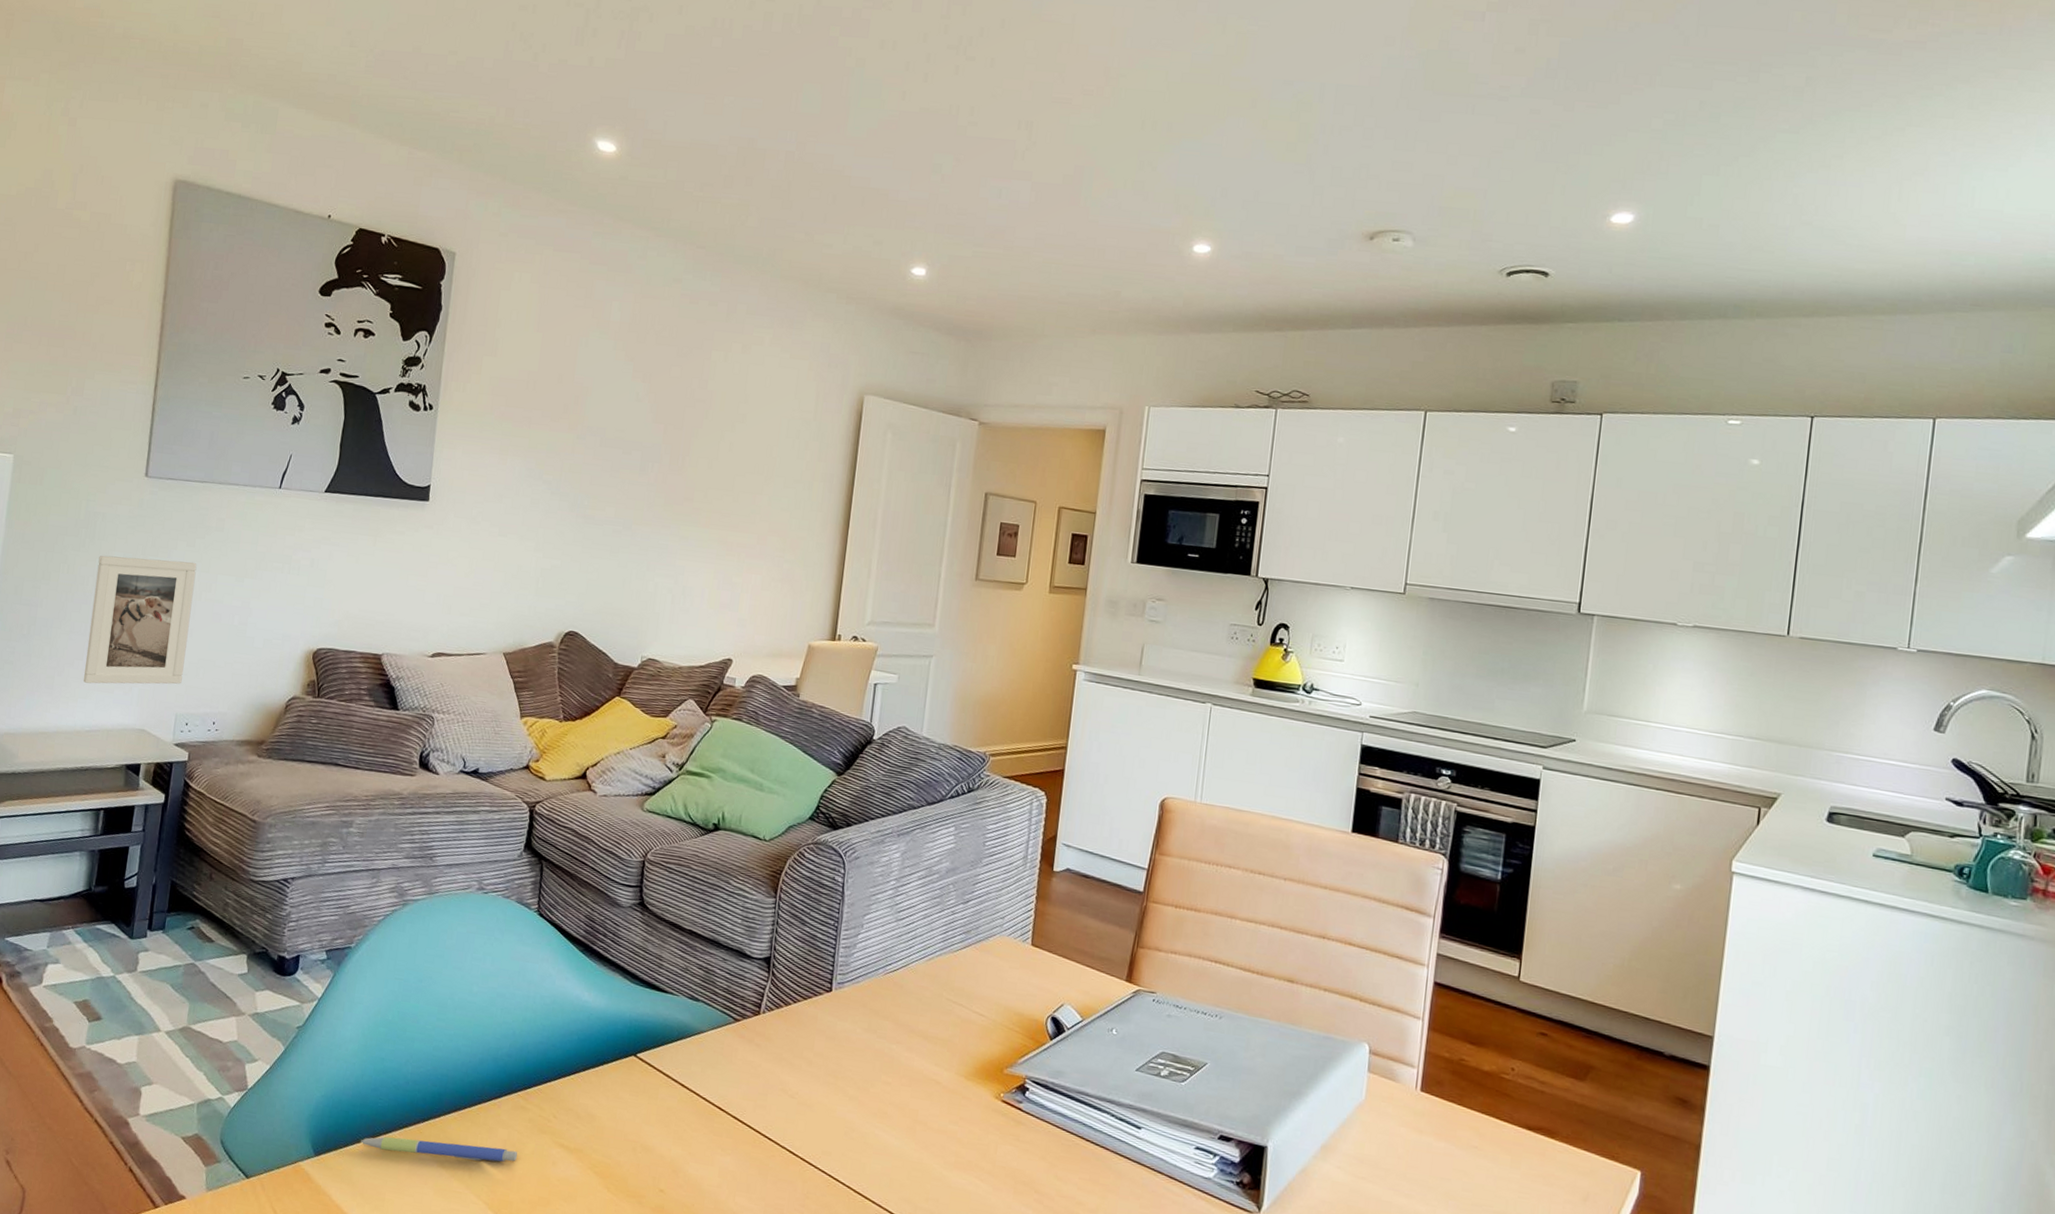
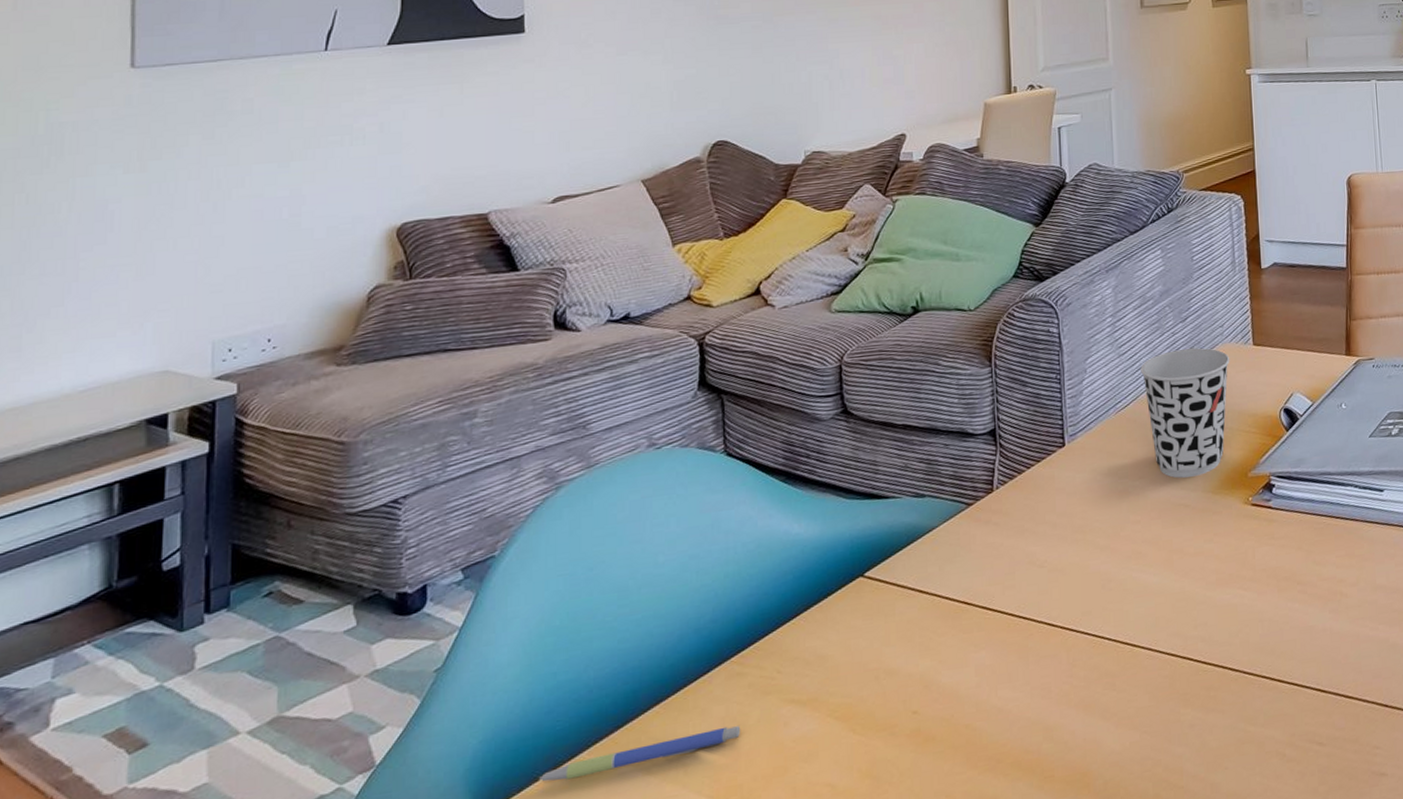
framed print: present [83,555,197,685] -> none [67,156,220,333]
cup: none [915,928,1006,1058] -> present [1140,348,1230,479]

